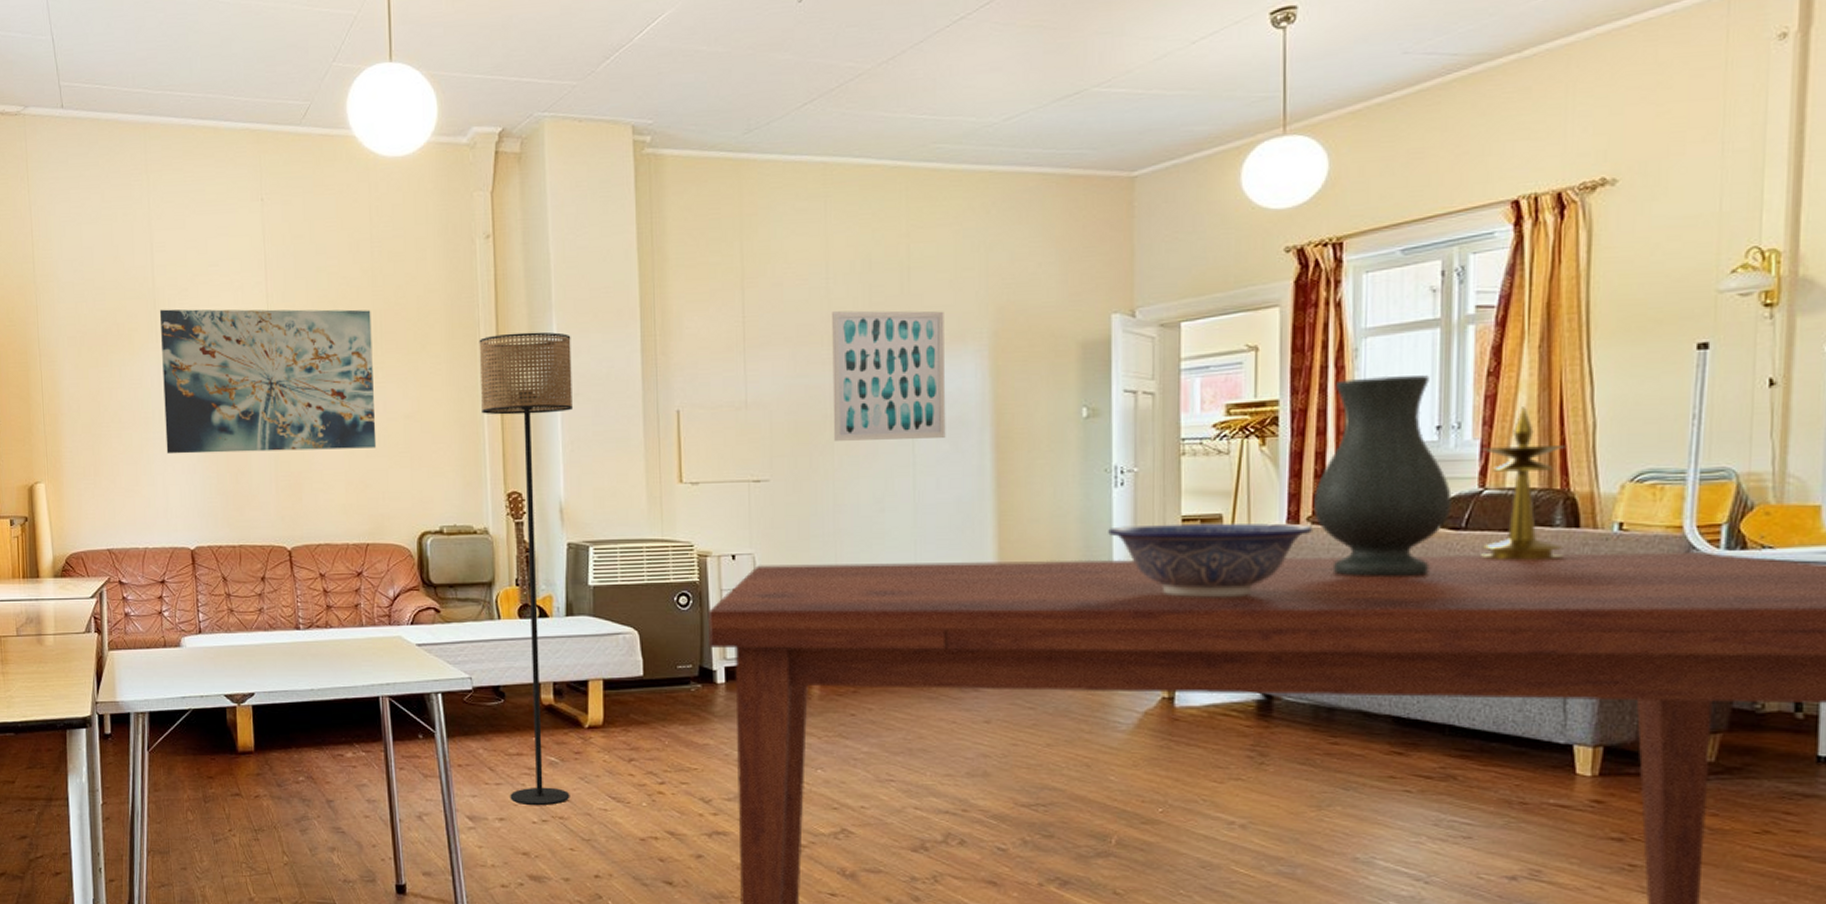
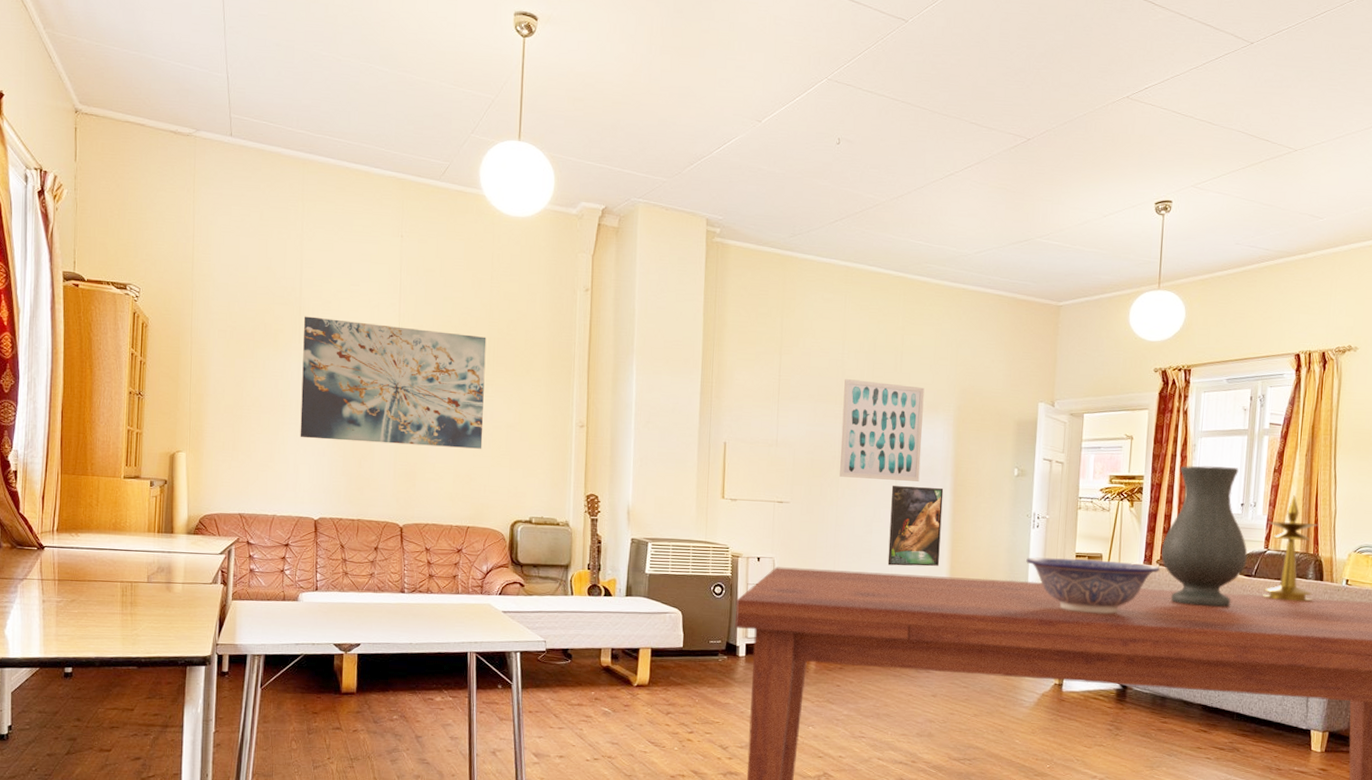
floor lamp: present [479,332,572,805] -> none [569,368,647,747]
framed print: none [907,444,983,553] -> present [887,486,944,567]

